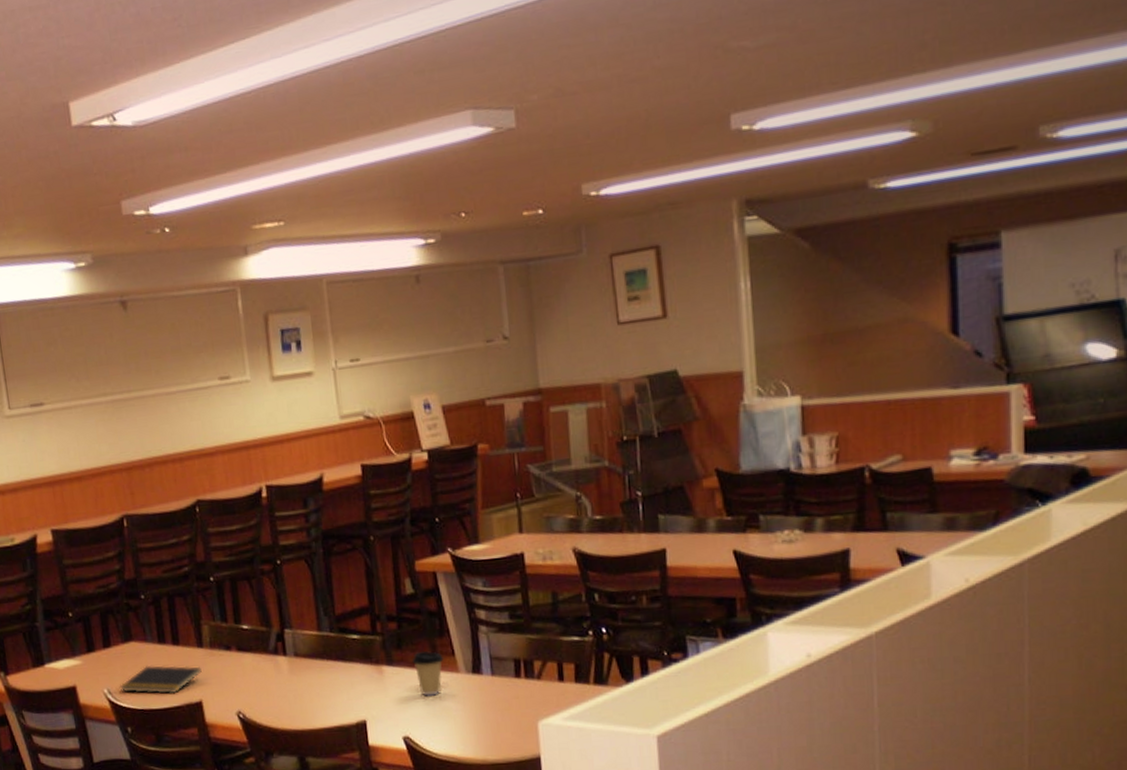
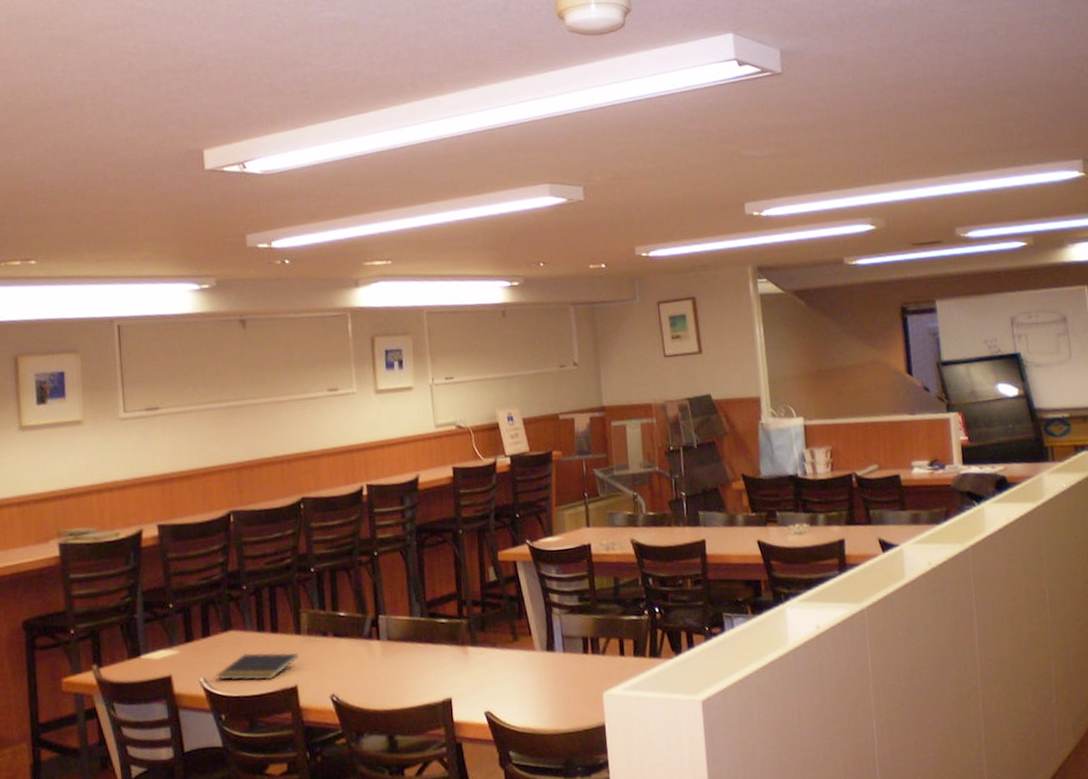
coffee cup: present [412,650,444,696] -> none [494,631,522,673]

